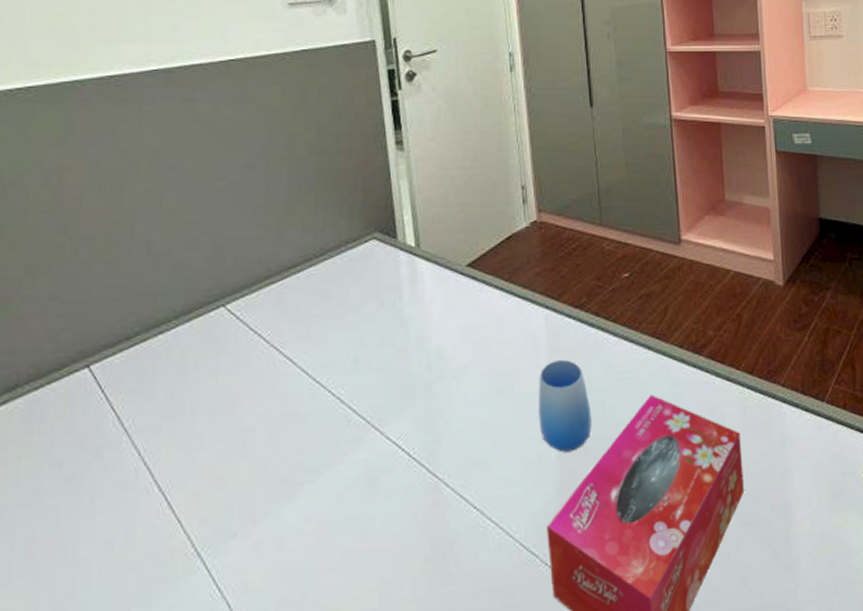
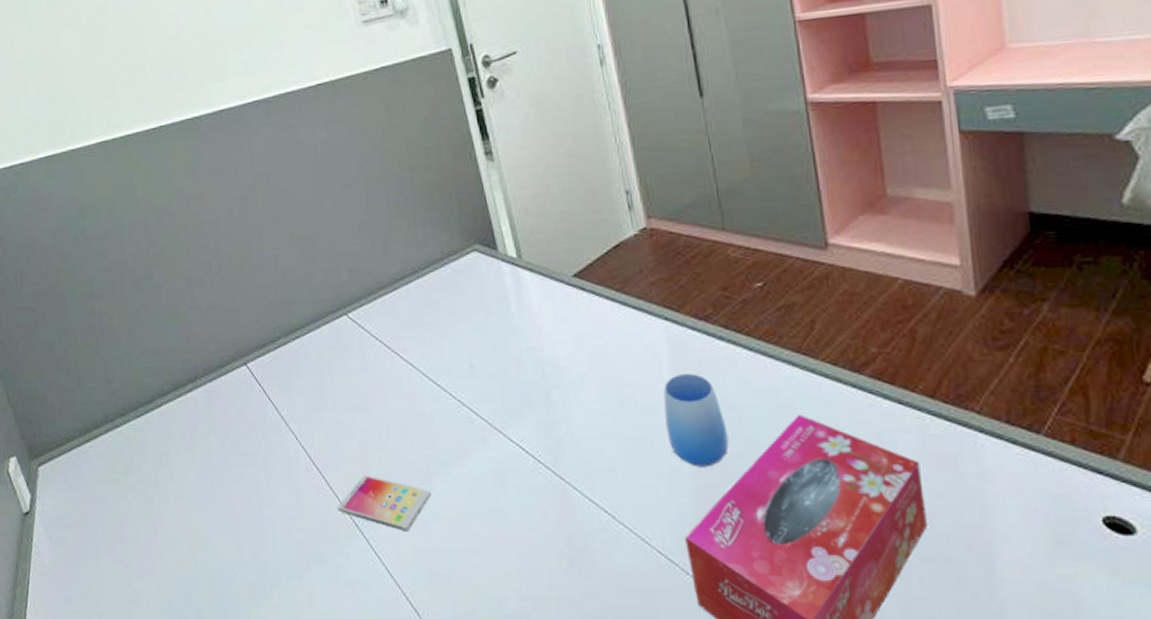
smartphone: none [177,491,293,555] -> present [337,475,431,532]

